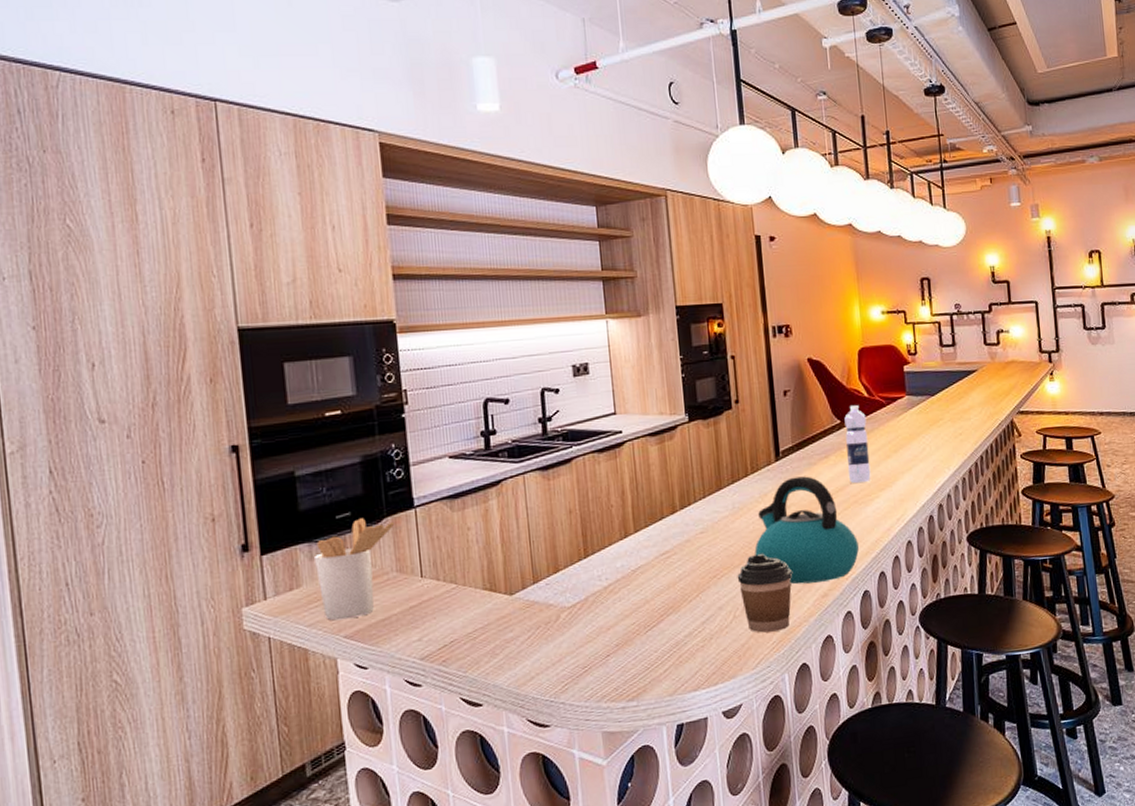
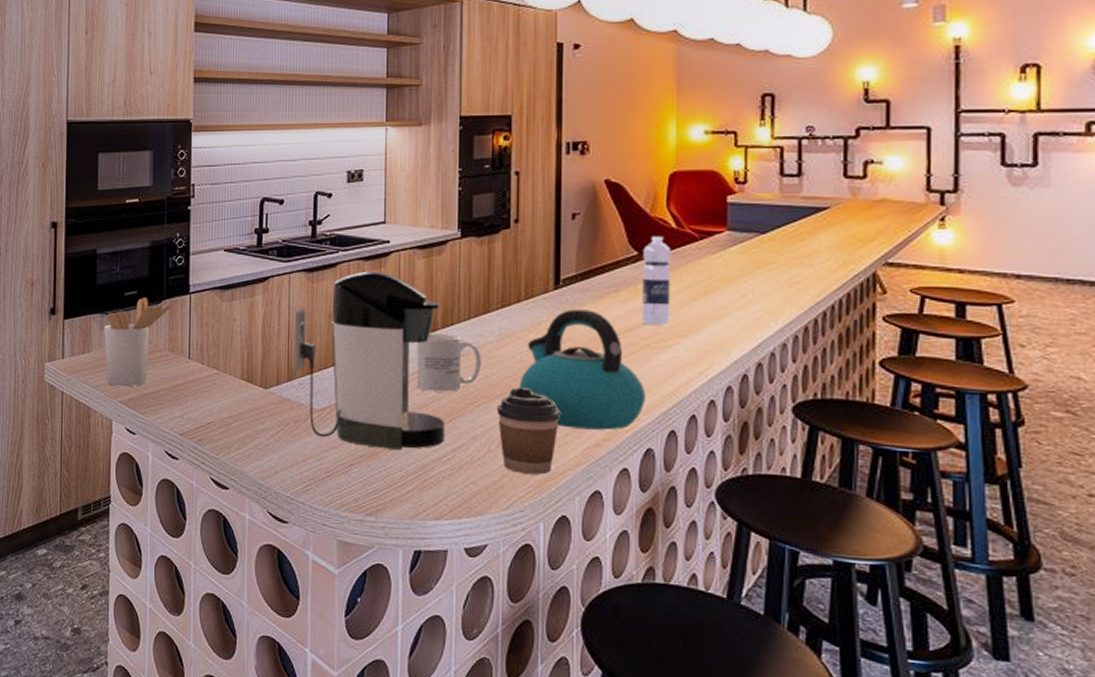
coffee maker: none [534,462,694,635] -> present [294,271,445,450]
mug: none [659,514,720,571] -> present [416,333,481,392]

